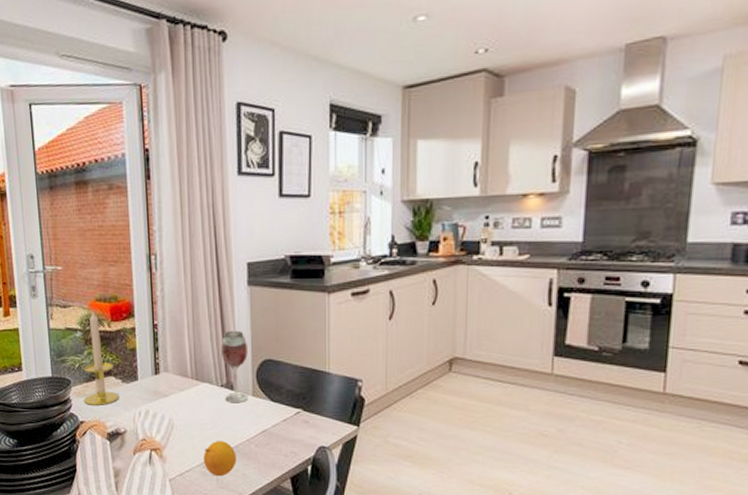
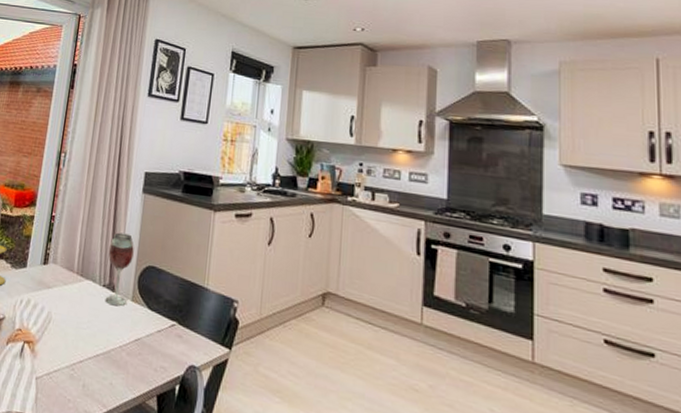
fruit: present [204,441,237,477] -> none [73,342,107,383]

